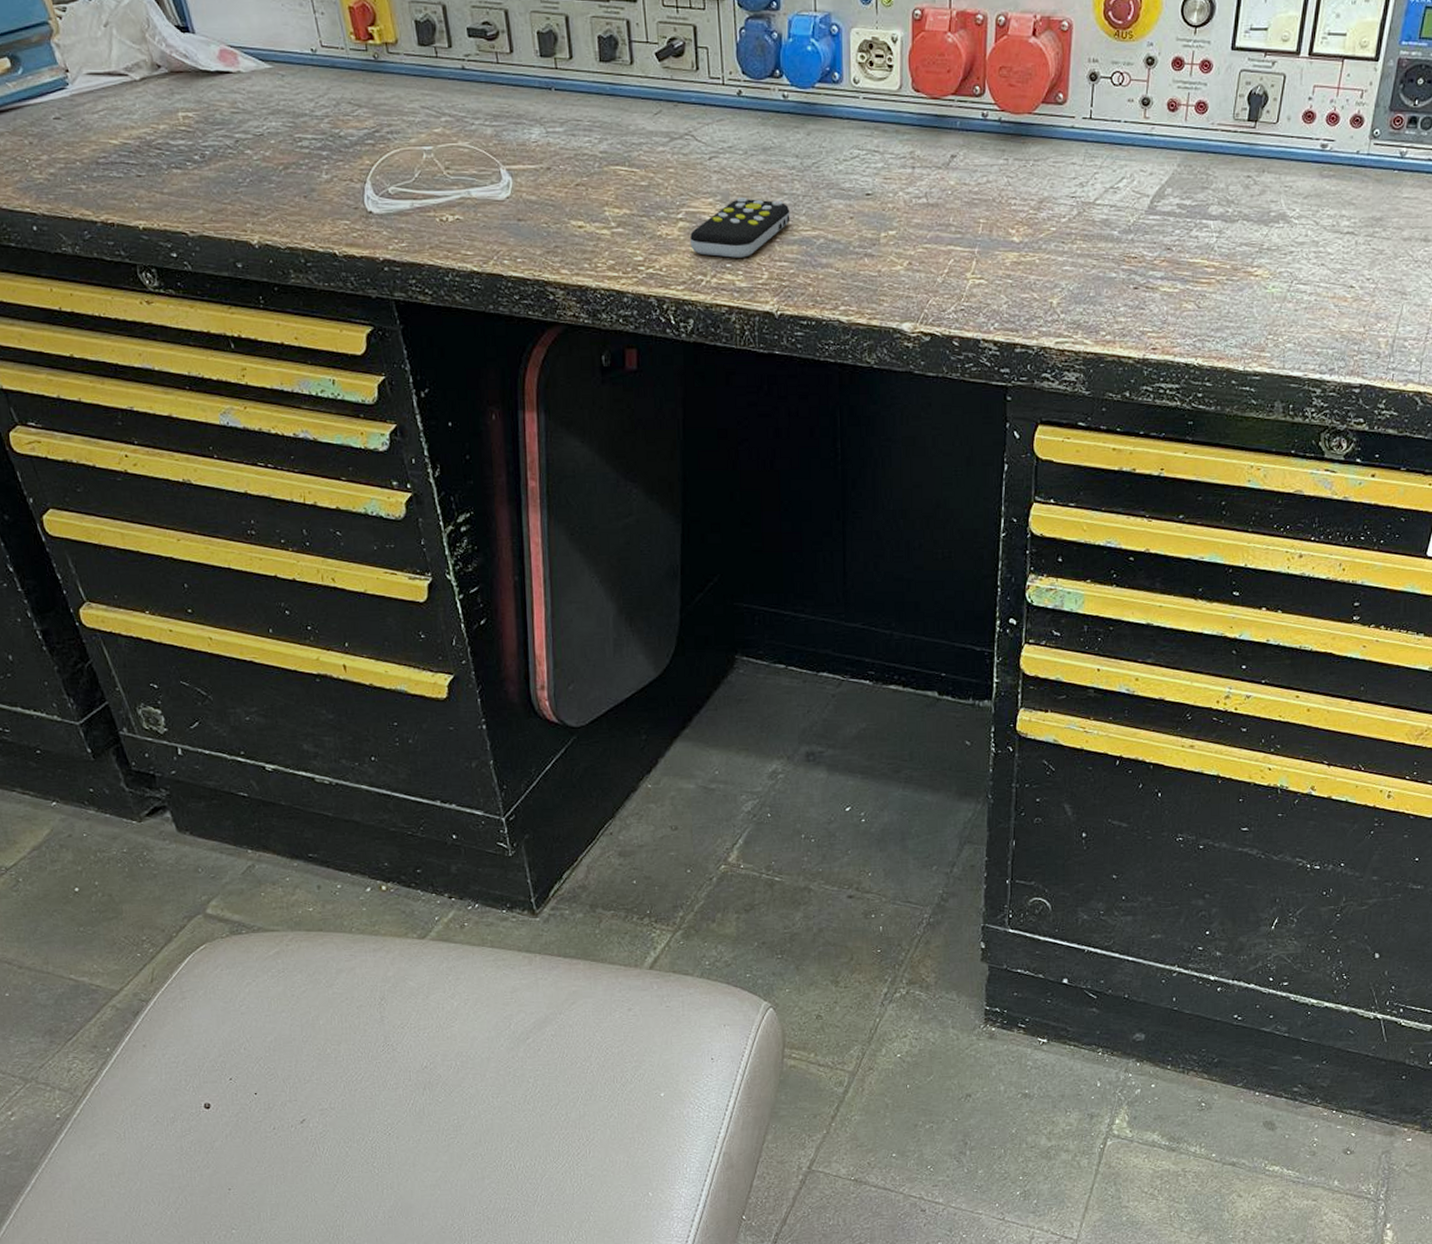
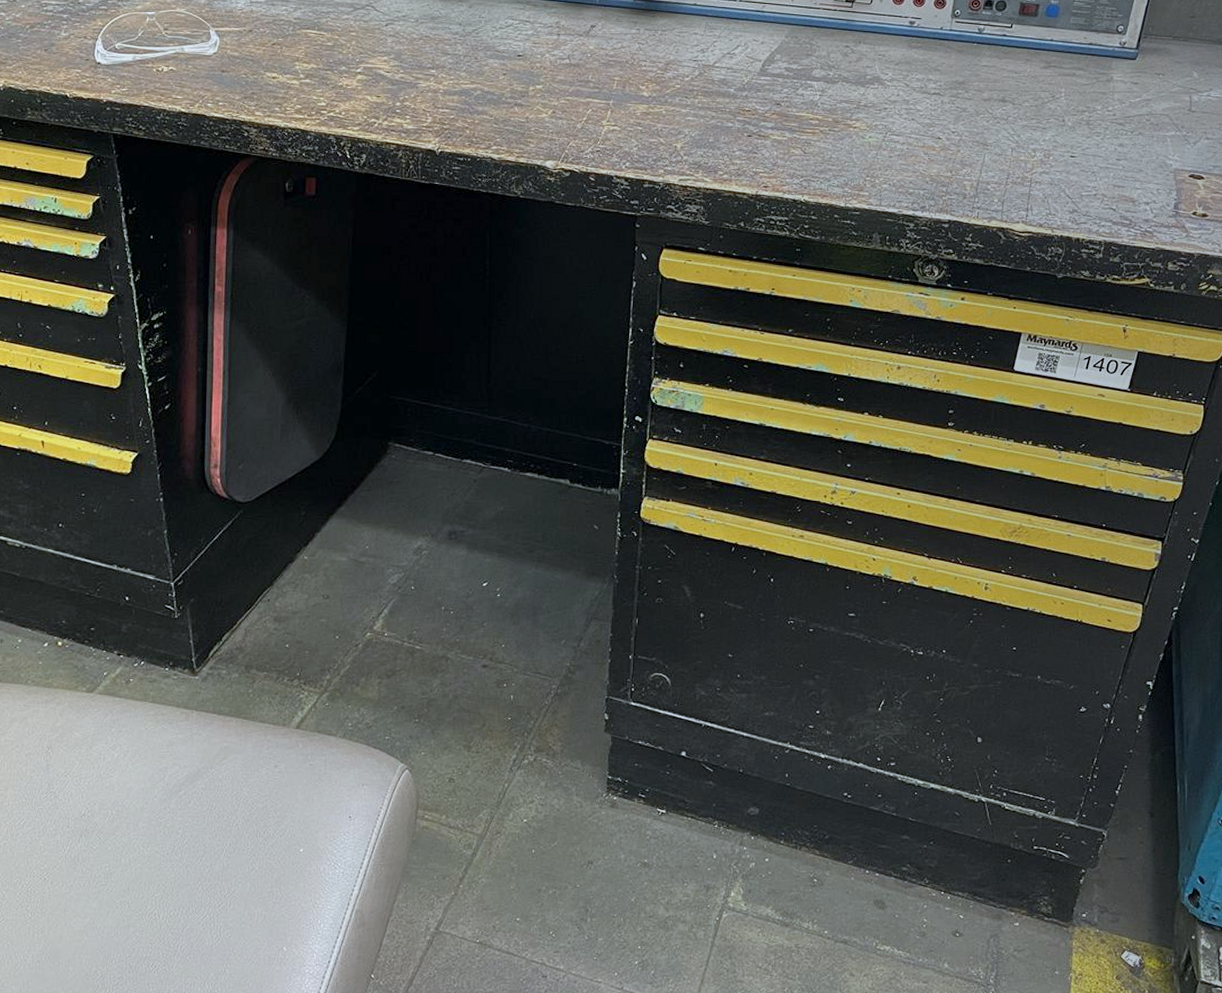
remote control: present [690,197,790,258] -> none [367,56,453,105]

